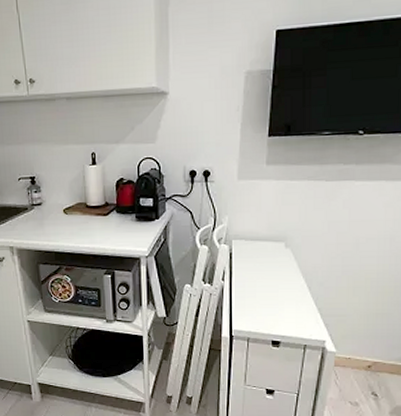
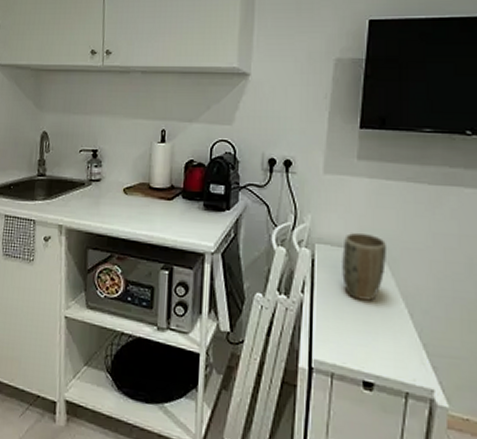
plant pot: none [255,227,290,281] -> present [342,232,386,301]

